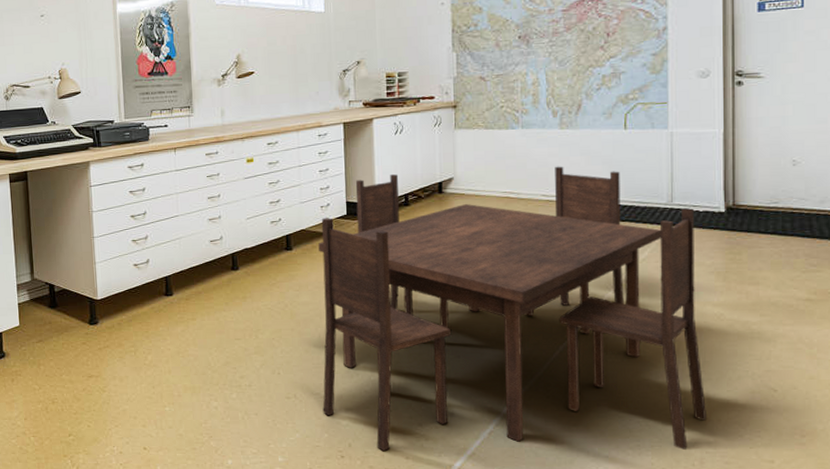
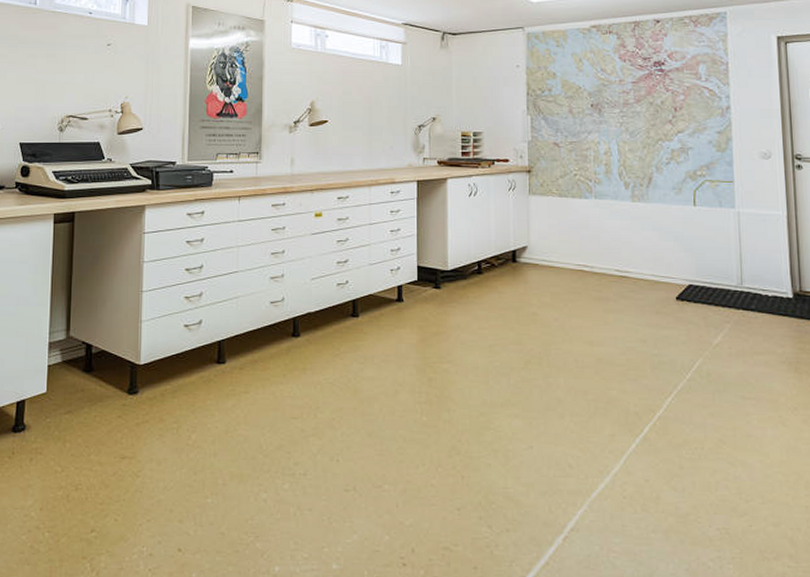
dining set: present [318,166,706,452] -> none [384,239,786,563]

